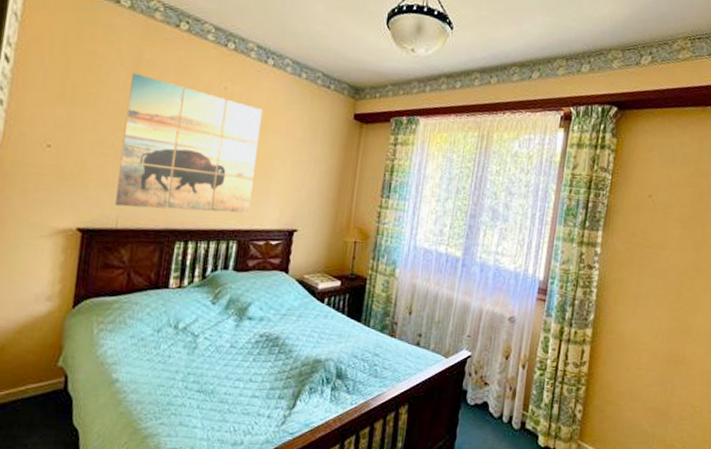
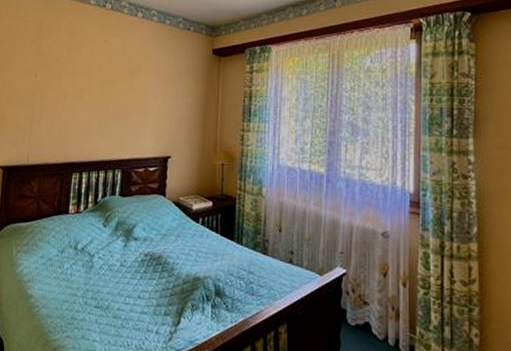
wall art: present [115,72,263,214] -> none [27,37,136,146]

